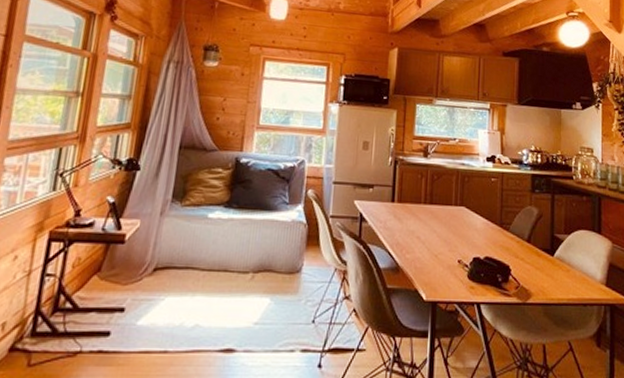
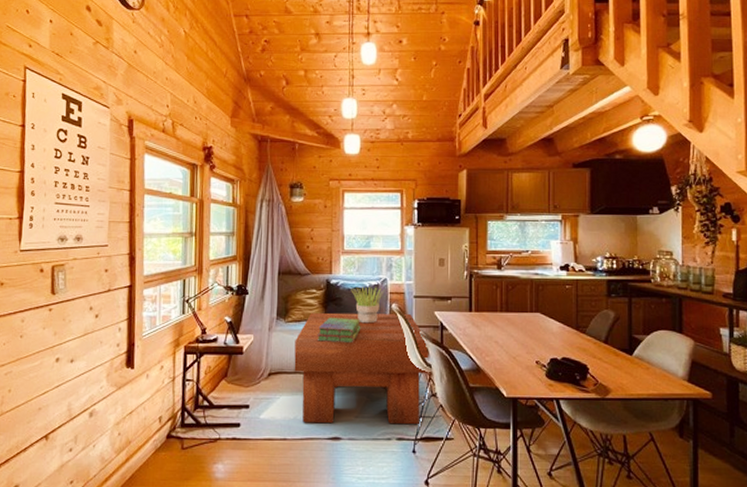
coffee table: none [186,196,345,333] -> present [294,312,429,425]
stack of books: none [217,202,271,235] -> present [316,317,361,344]
potted plant: none [263,168,301,212] -> present [351,286,385,324]

